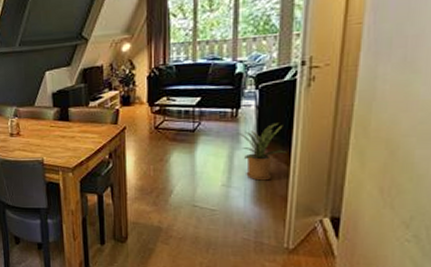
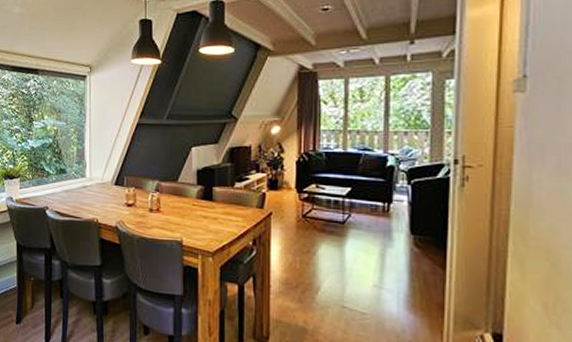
house plant: present [237,122,286,181] -> none [389,221,441,285]

